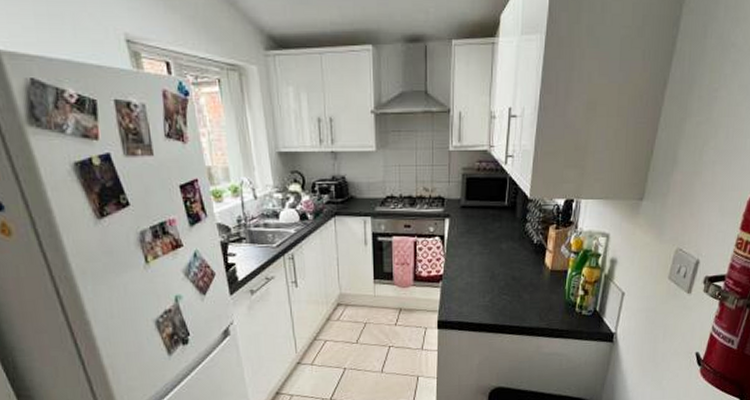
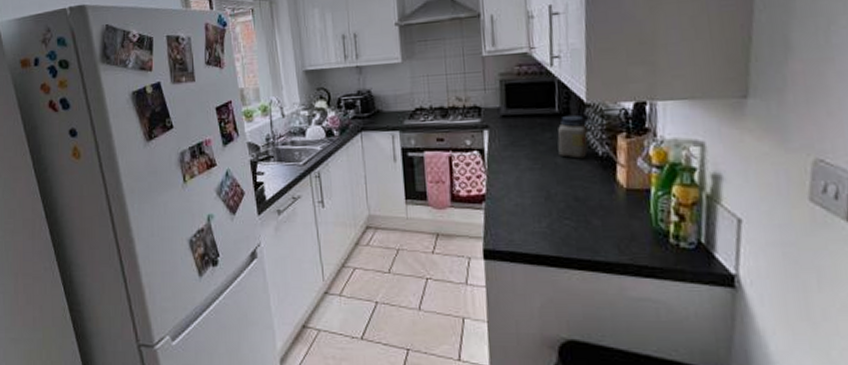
jar: none [504,208,528,245] -> present [557,115,588,159]

